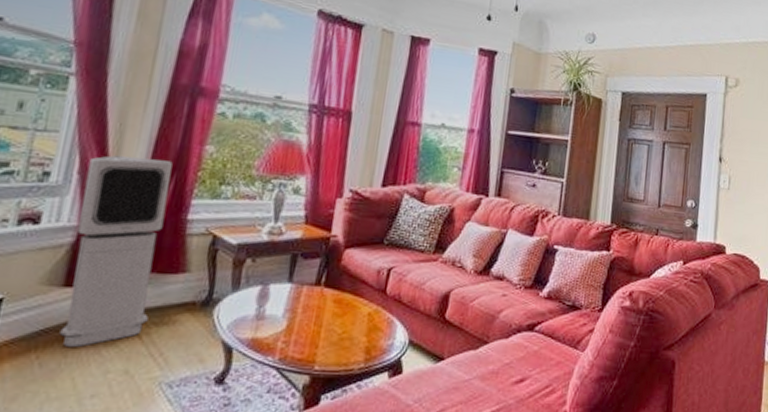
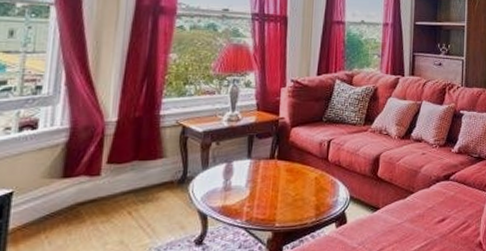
air purifier: present [59,155,173,347] -> none [63,68,143,226]

